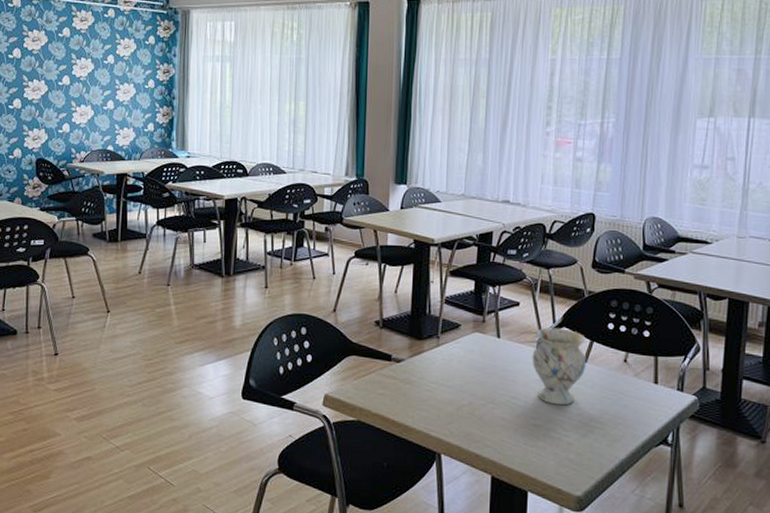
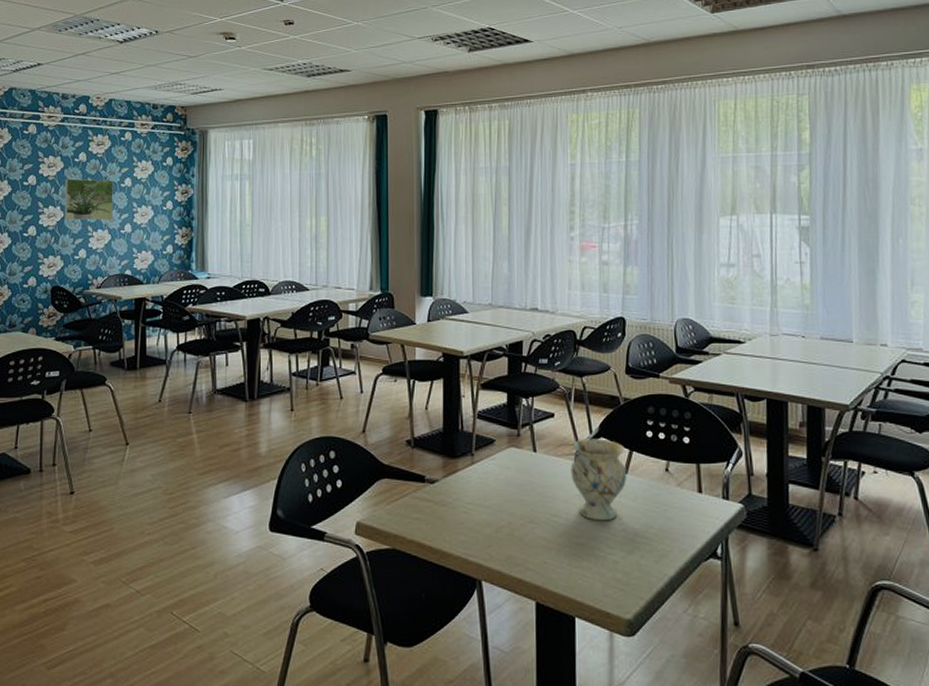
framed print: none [48,53,97,96] -> present [64,178,114,221]

